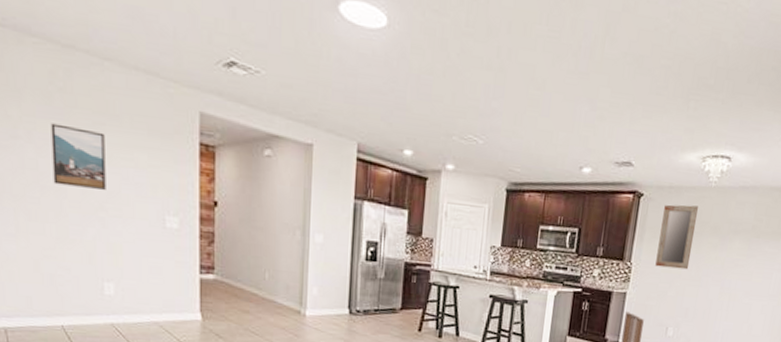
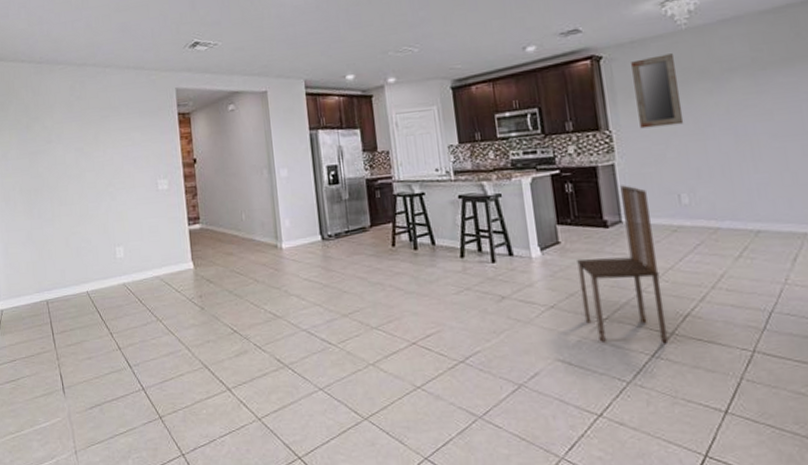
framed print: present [50,123,106,190] -> none [72,123,113,172]

